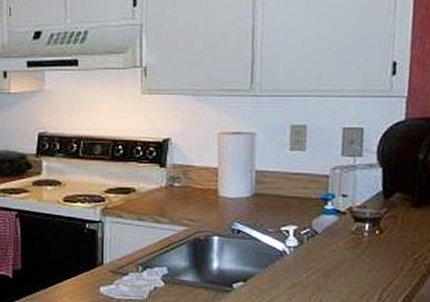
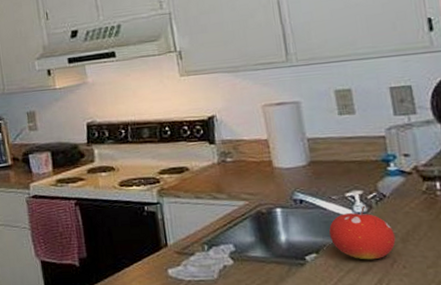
fruit: none [258,240,319,292] -> present [329,205,396,260]

